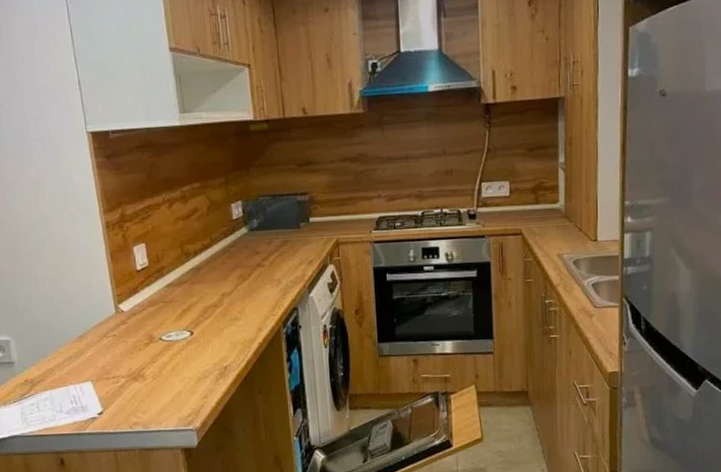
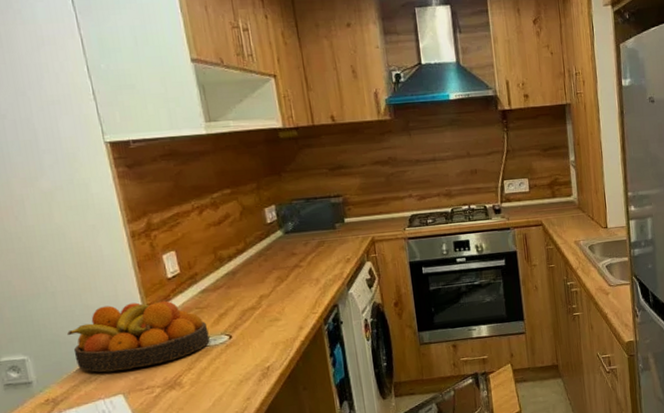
fruit bowl: none [45,292,172,359] -> present [66,300,210,372]

